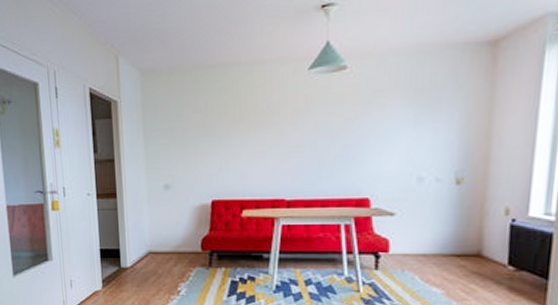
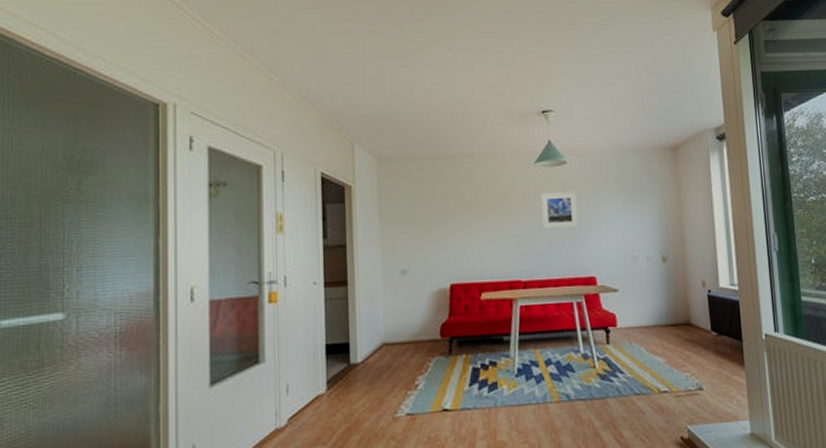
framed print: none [313,101,357,145] -> present [541,191,579,229]

